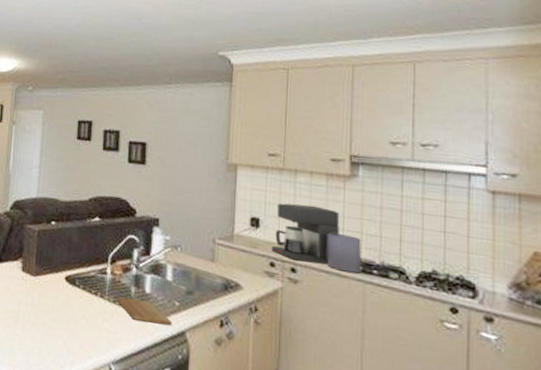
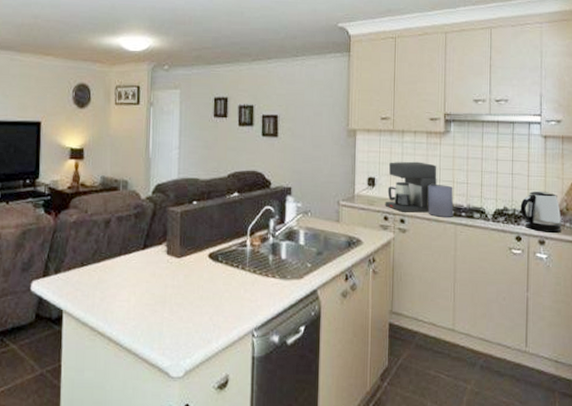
cutting board: present [116,296,173,326] -> none [256,266,306,287]
kettle: none [456,255,519,311] -> present [520,190,562,233]

